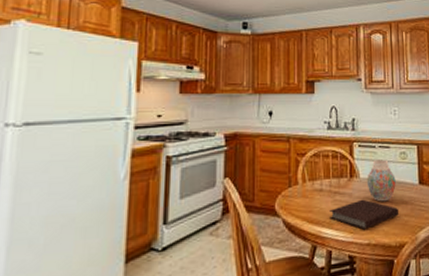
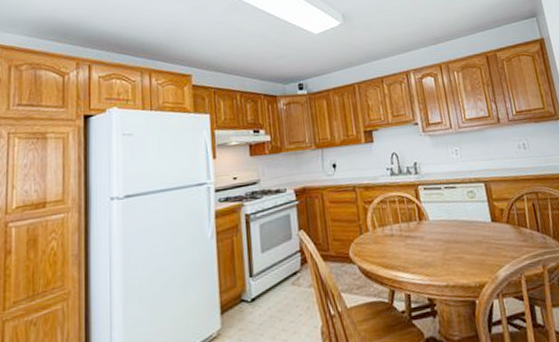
notebook: present [330,199,399,230] -> none [403,241,475,272]
vase: present [366,159,396,202] -> none [436,200,468,243]

